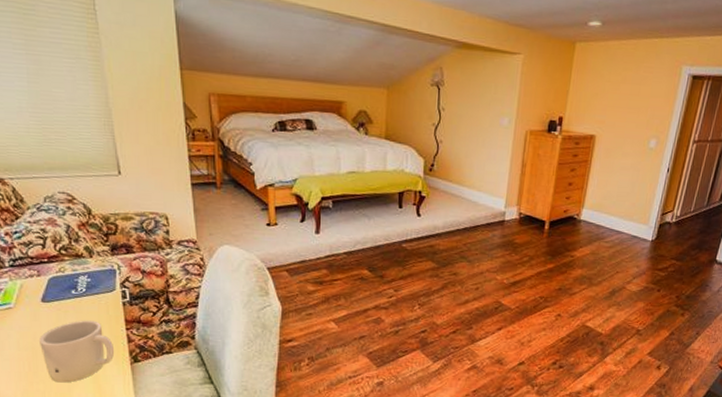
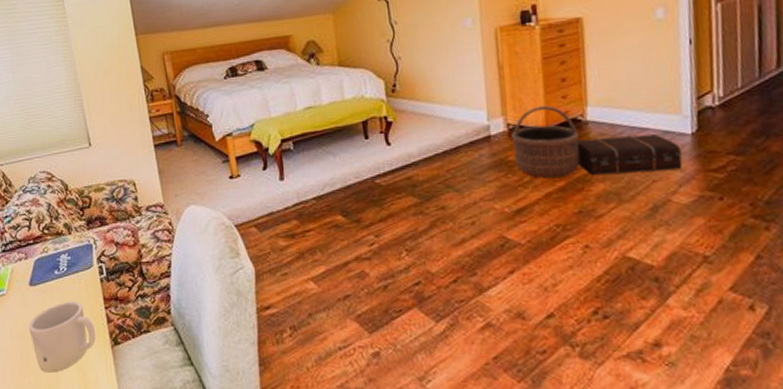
basket: none [519,202,572,261] -> present [511,106,580,179]
suitcase: none [567,233,642,266] -> present [576,134,683,175]

